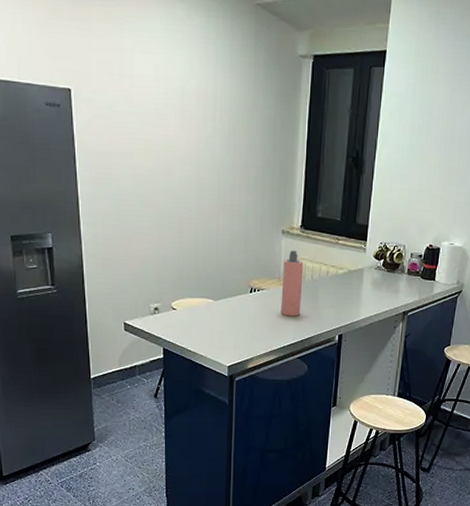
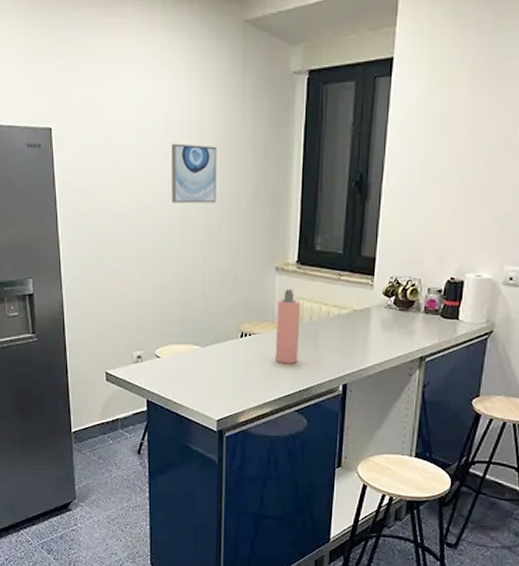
wall art: none [187,112,230,170] -> present [171,143,217,203]

